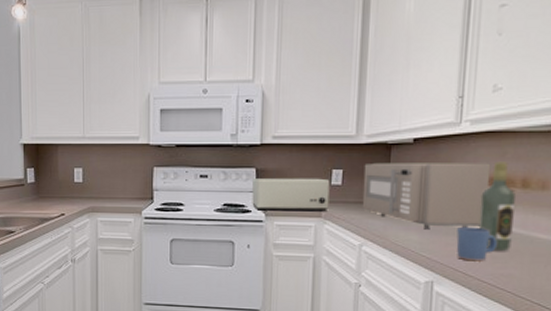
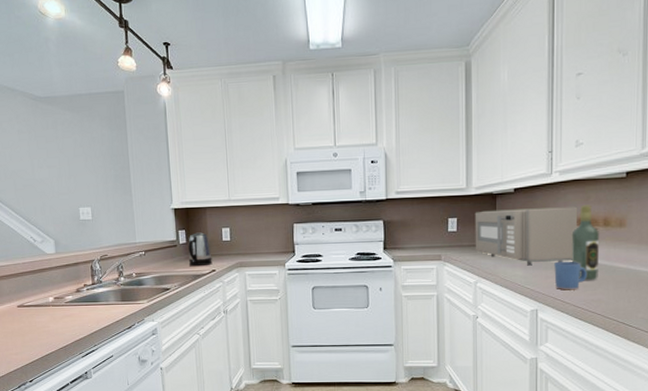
kettle: none [36,171,62,209] -> present [188,232,213,267]
toaster: present [252,178,330,212] -> none [381,226,447,257]

